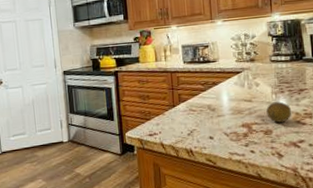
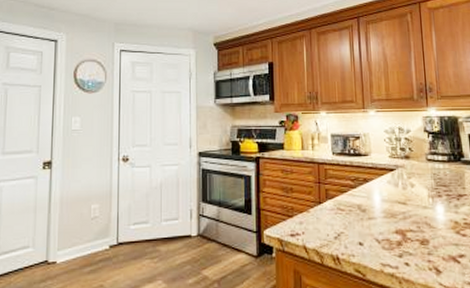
fruit: present [266,101,292,123] -> none [422,207,451,231]

